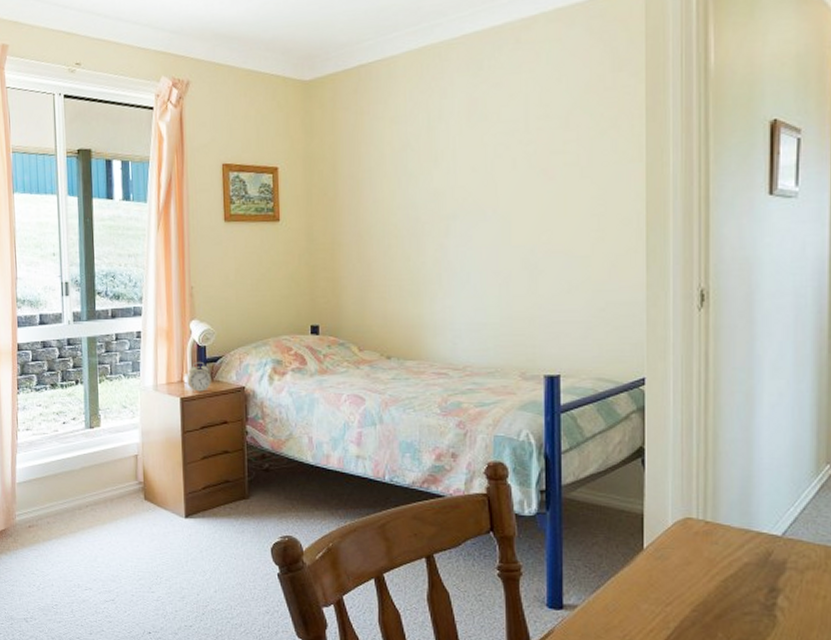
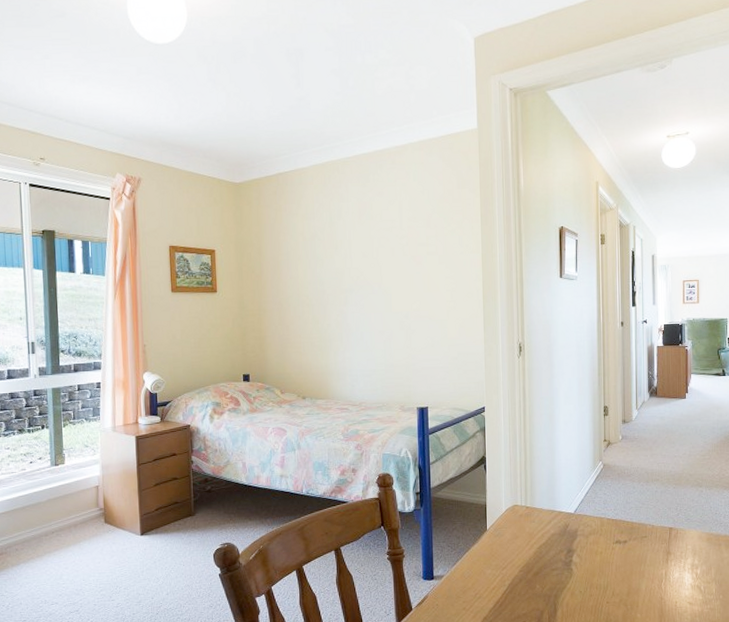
alarm clock: present [187,361,211,392] -> none [141,405,162,431]

